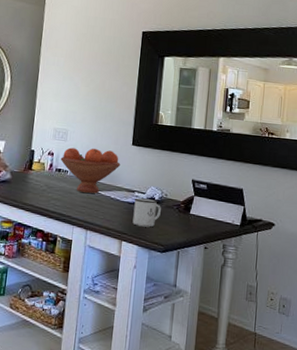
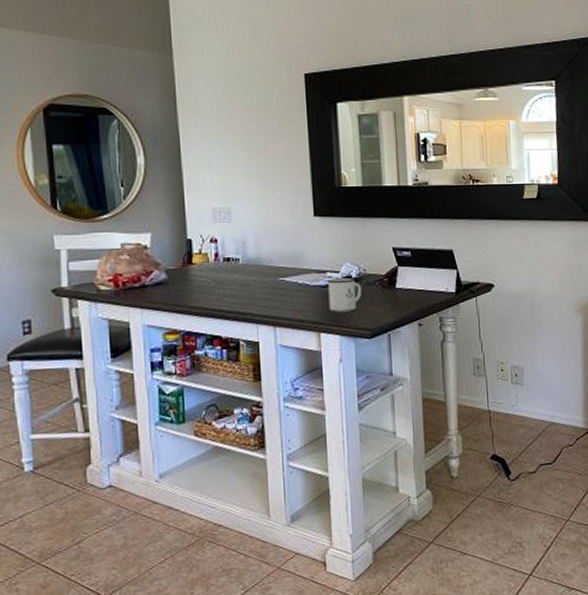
fruit bowl: present [60,147,121,194] -> none [227,226,304,282]

